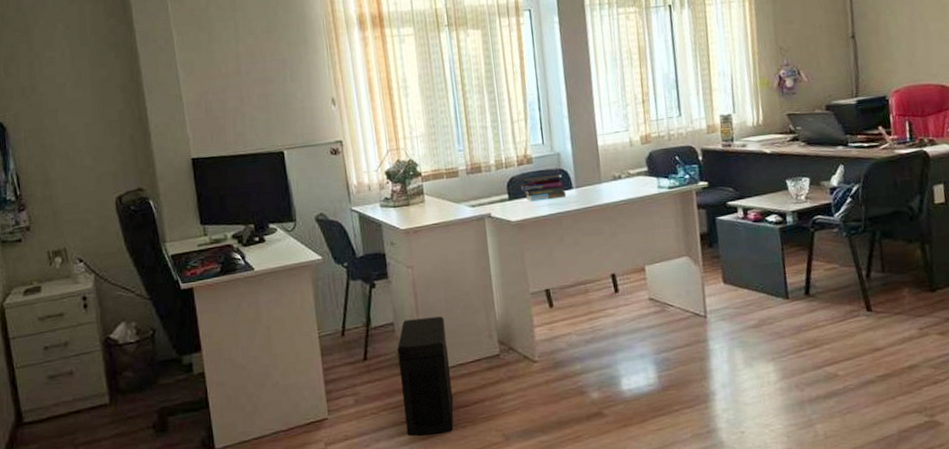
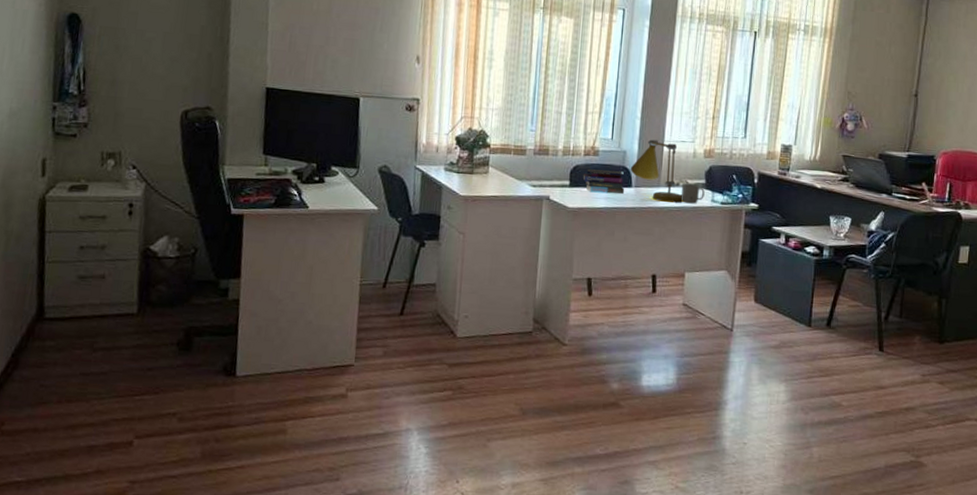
computer tower: present [397,316,454,436] -> none [428,283,485,398]
table lamp: none [567,135,628,199] -> present [630,139,683,204]
mug: none [623,174,650,195] -> present [680,184,705,204]

